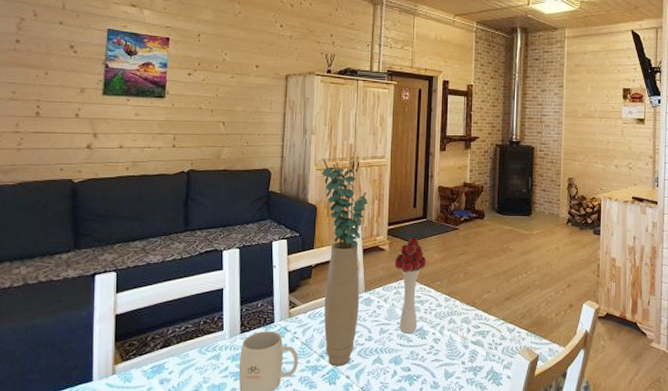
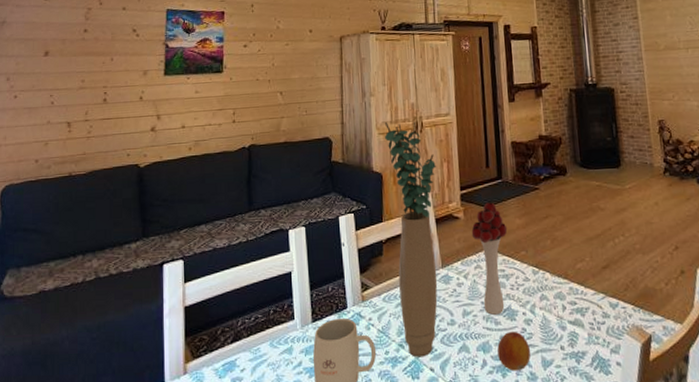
fruit: none [407,347,436,381] -> present [497,331,531,371]

